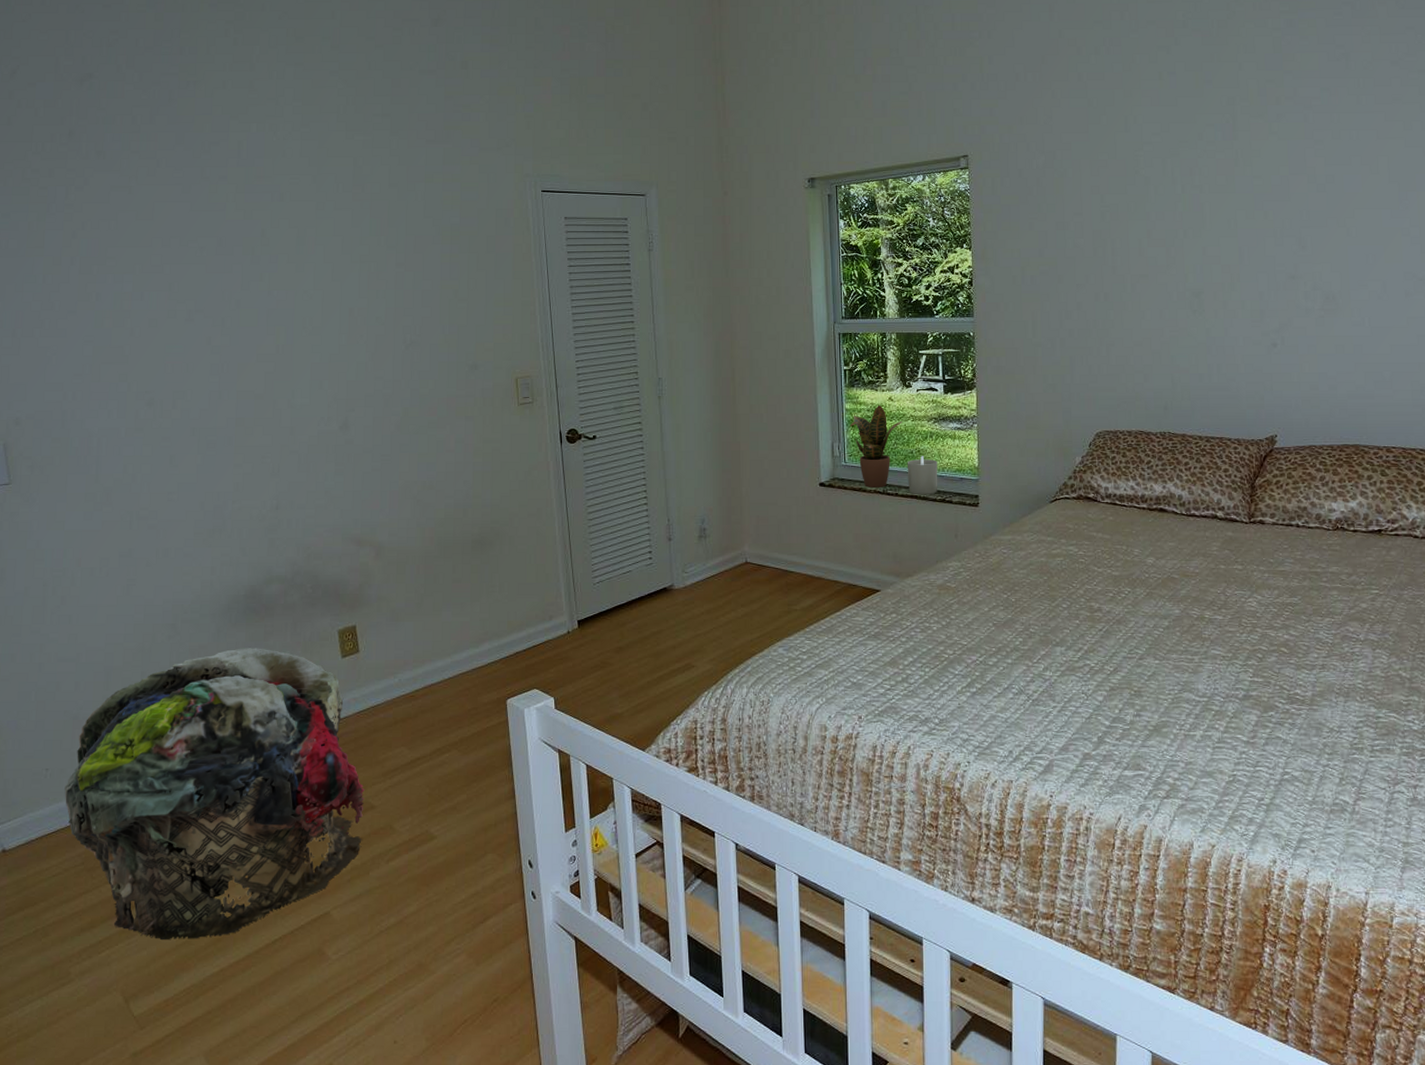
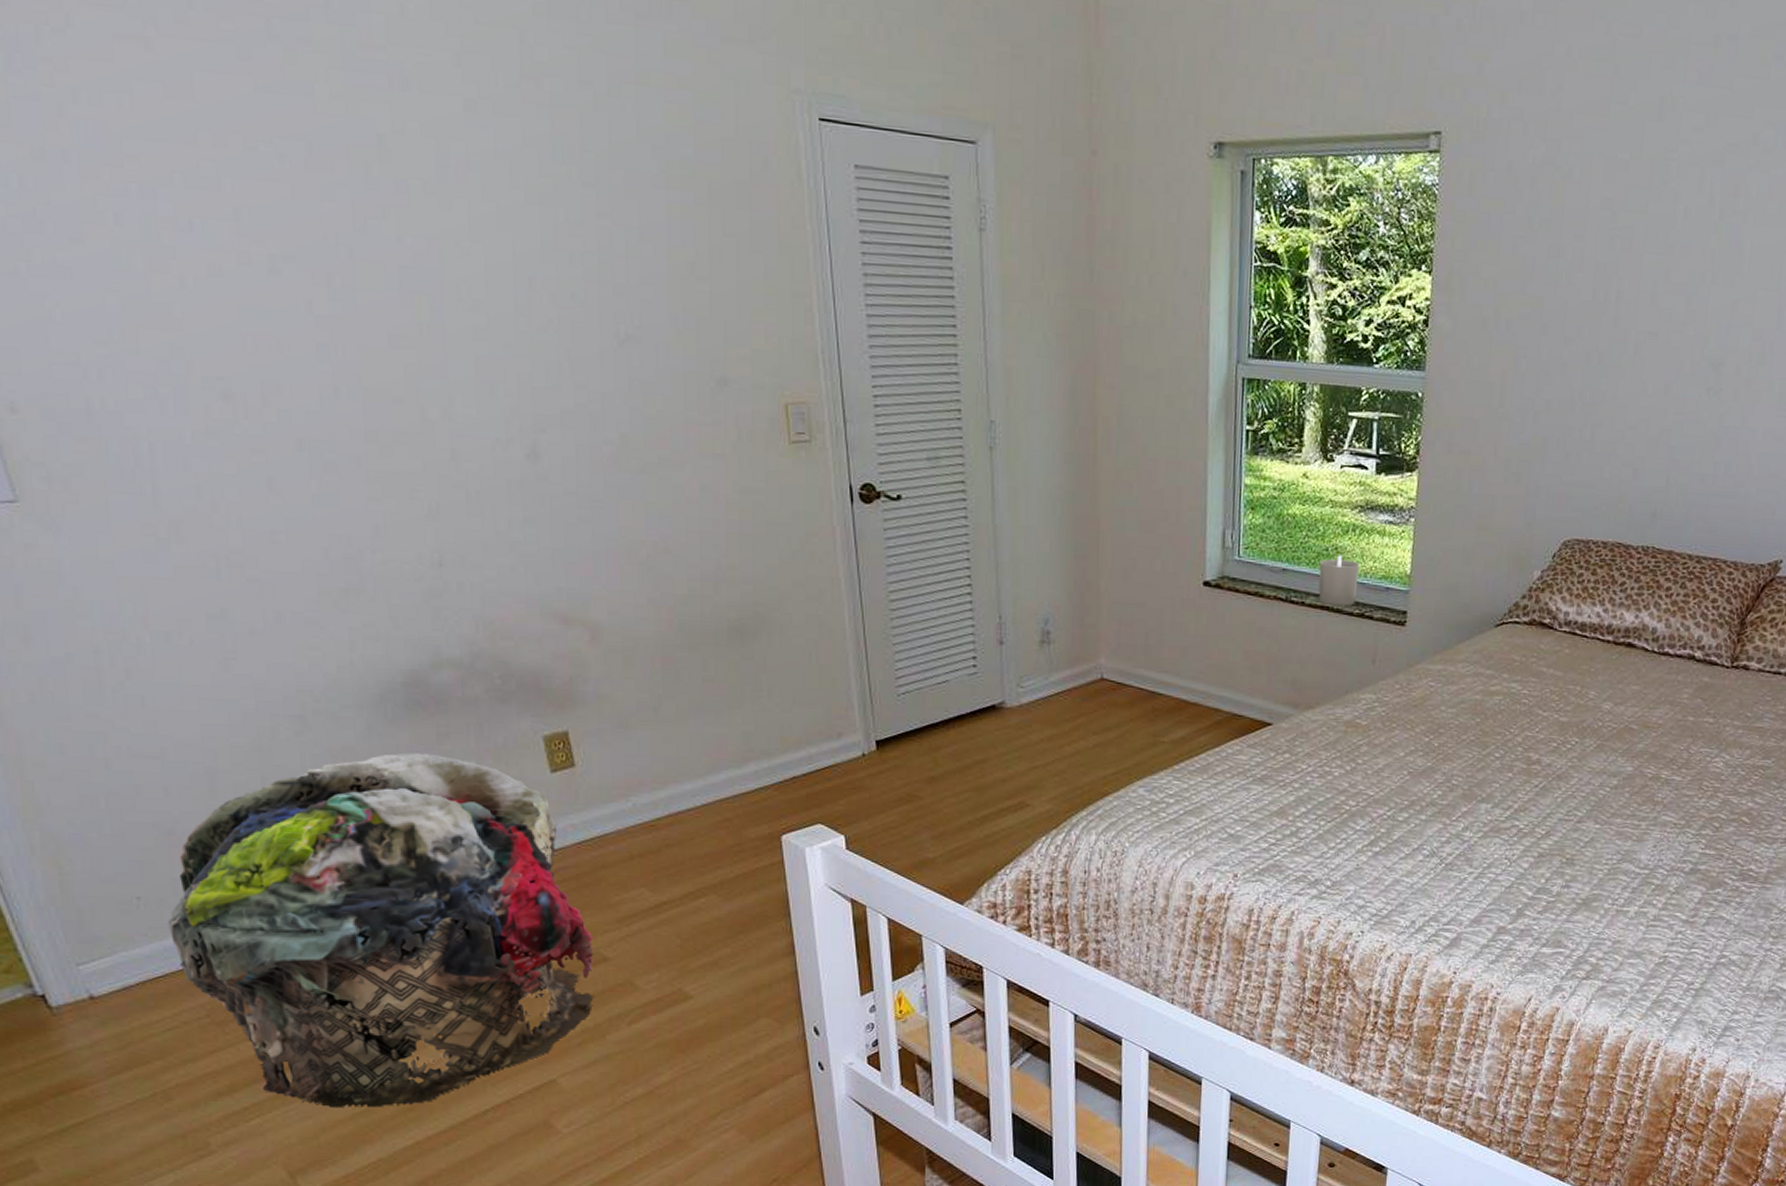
potted plant: present [849,404,902,489] -> none [1248,482,1318,594]

